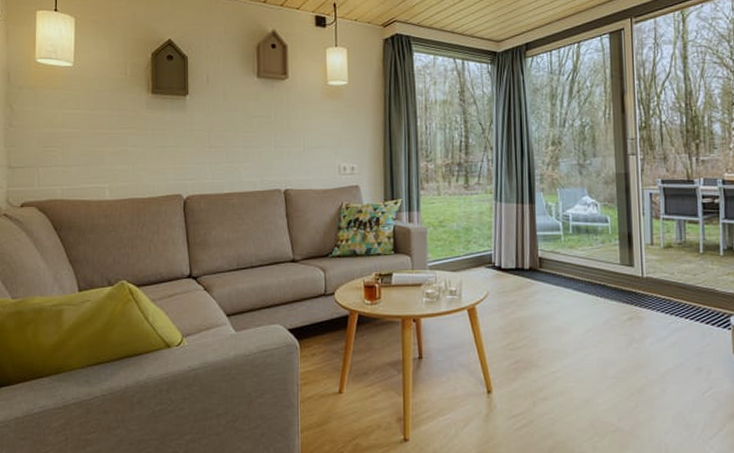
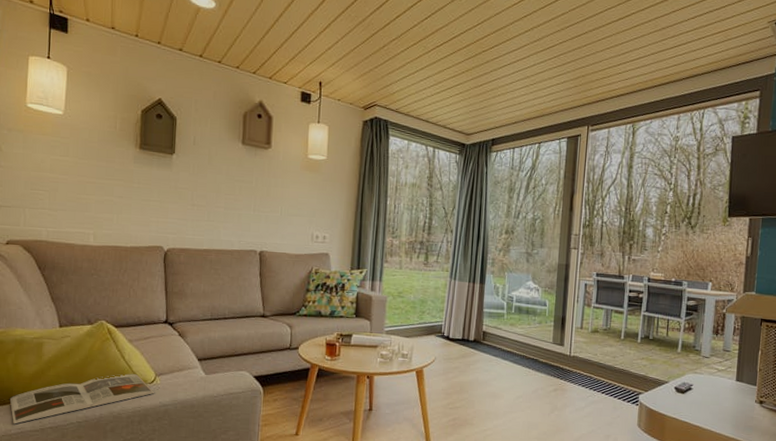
magazine: none [30,337,183,403] -> present [9,374,155,424]

